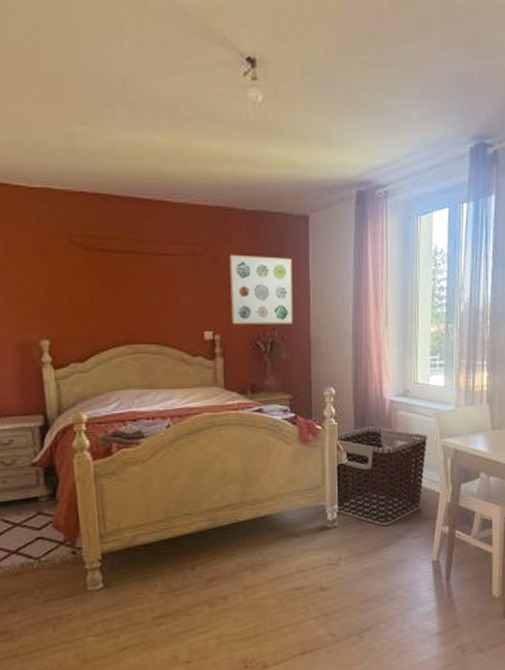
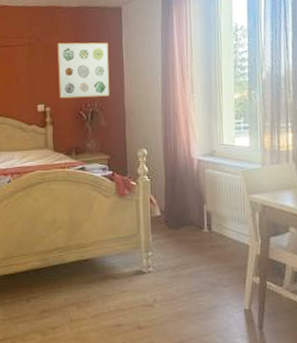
clothes hamper: present [335,426,428,526] -> none [149,183,235,274]

